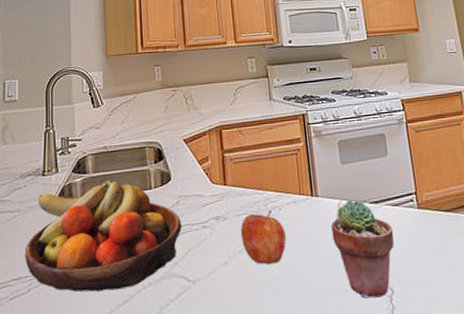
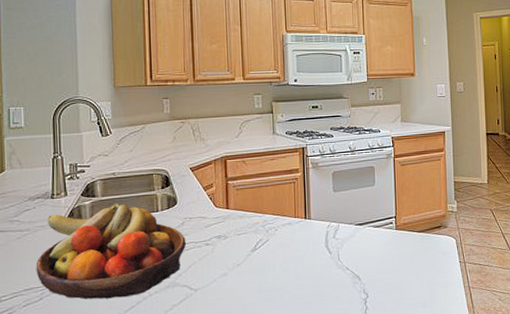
apple: present [241,210,286,265] -> none [240,230,280,276]
potted succulent: present [331,200,394,299] -> none [320,222,373,302]

